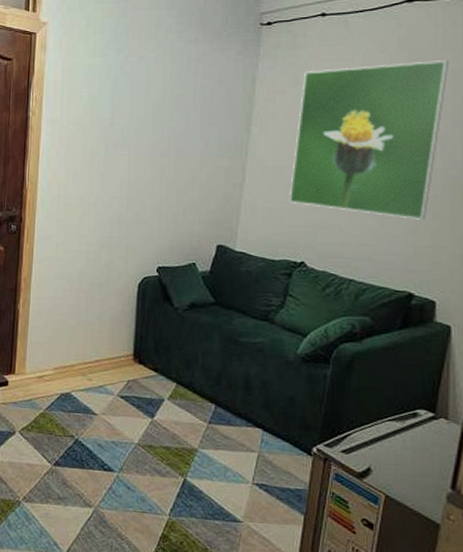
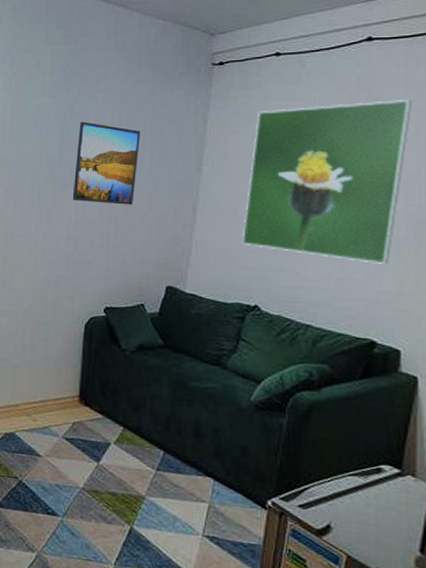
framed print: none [124,81,191,165] -> present [72,121,141,205]

